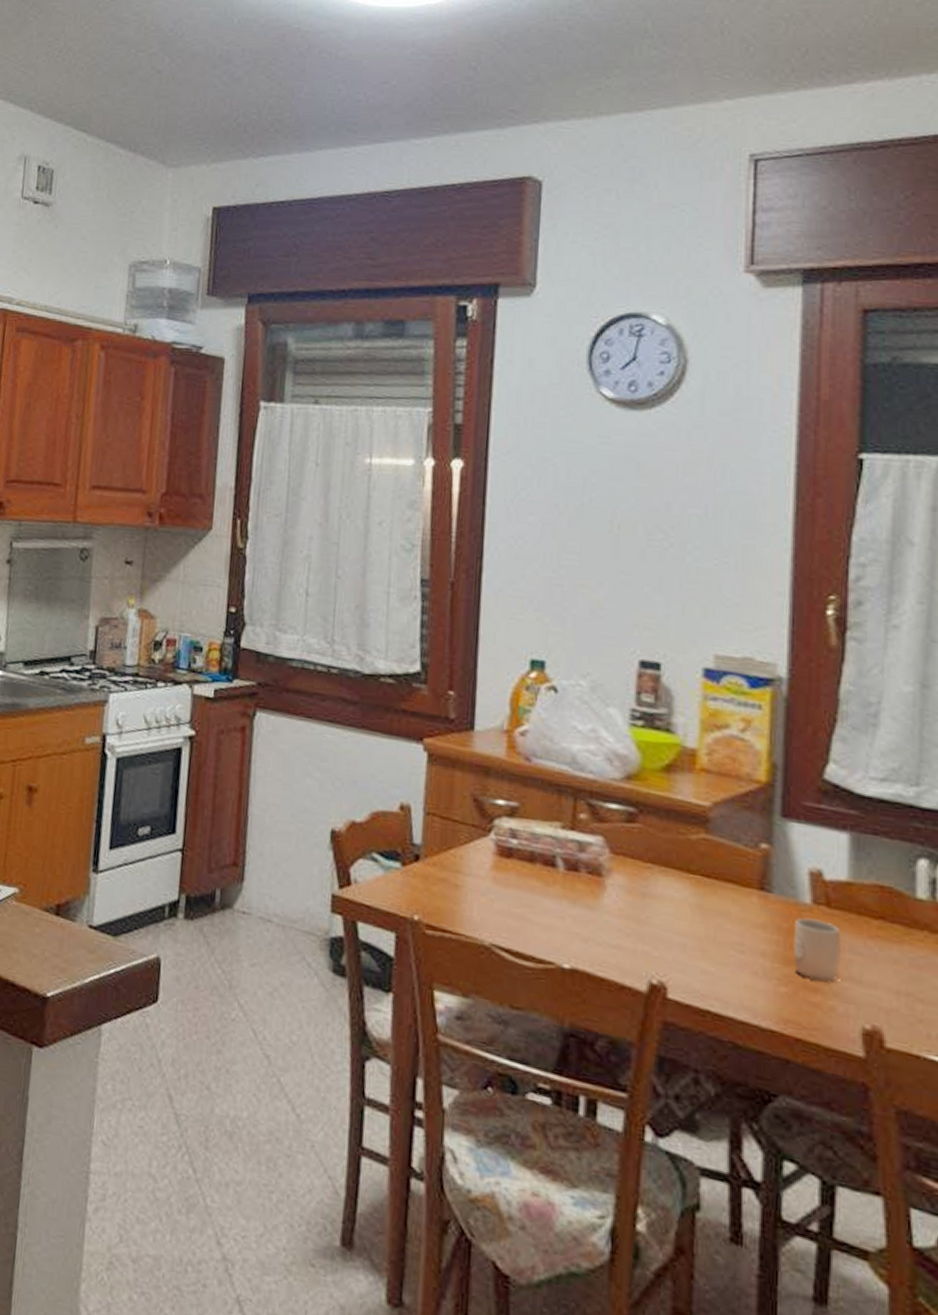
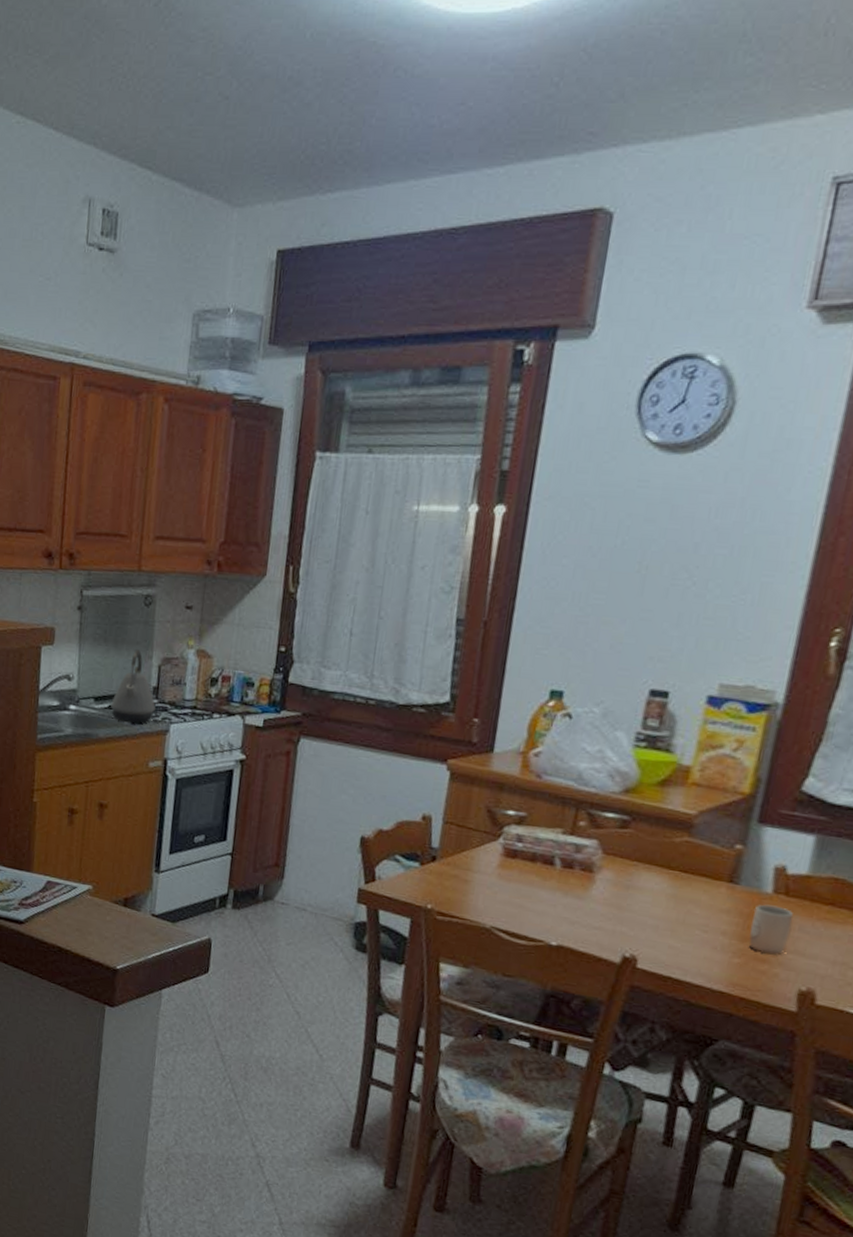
kettle: none [42,608,93,692] -> present [110,649,155,723]

